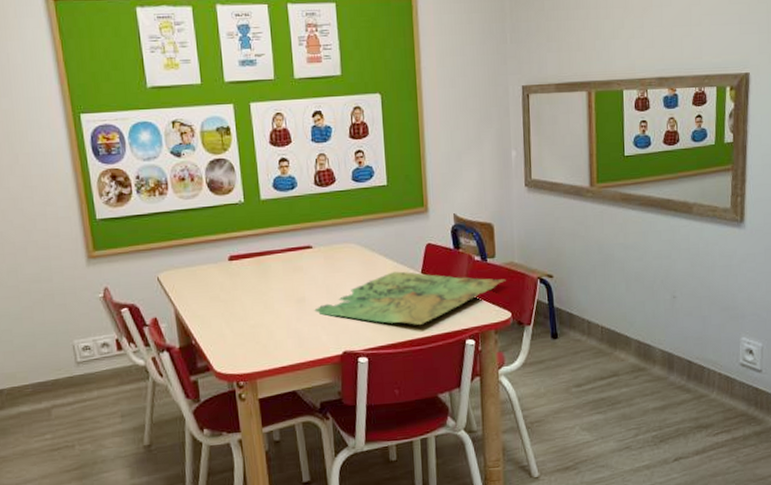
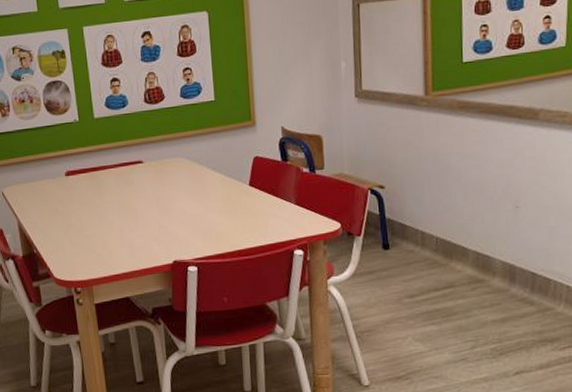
board game: present [314,271,506,325] -> none [145,184,335,236]

